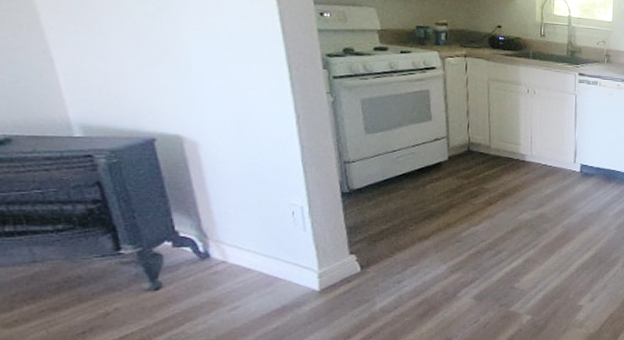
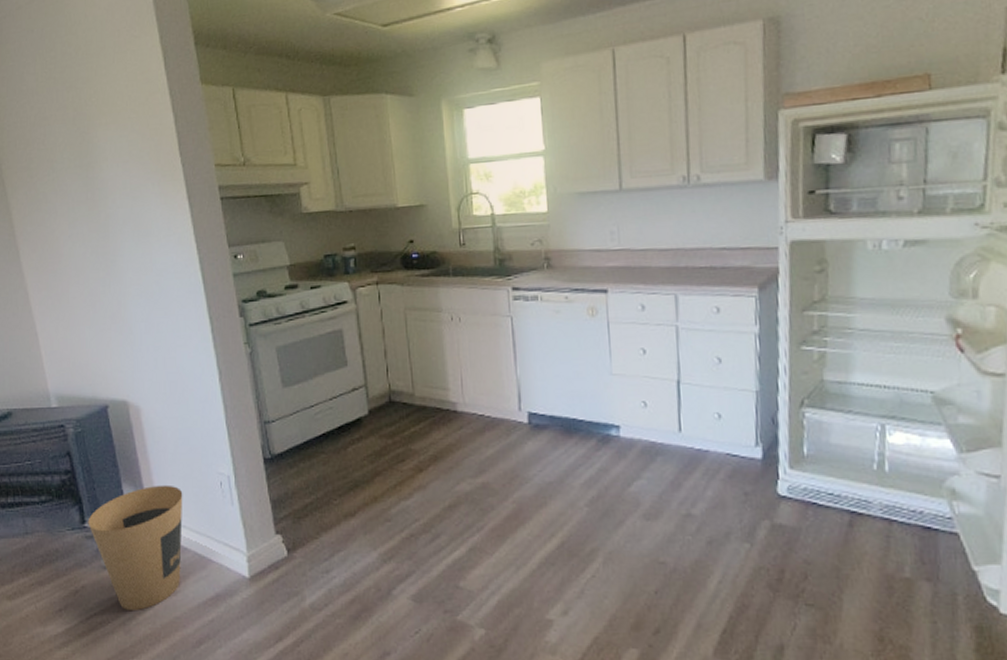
trash can: none [124,214,248,327] -> present [88,484,183,612]

